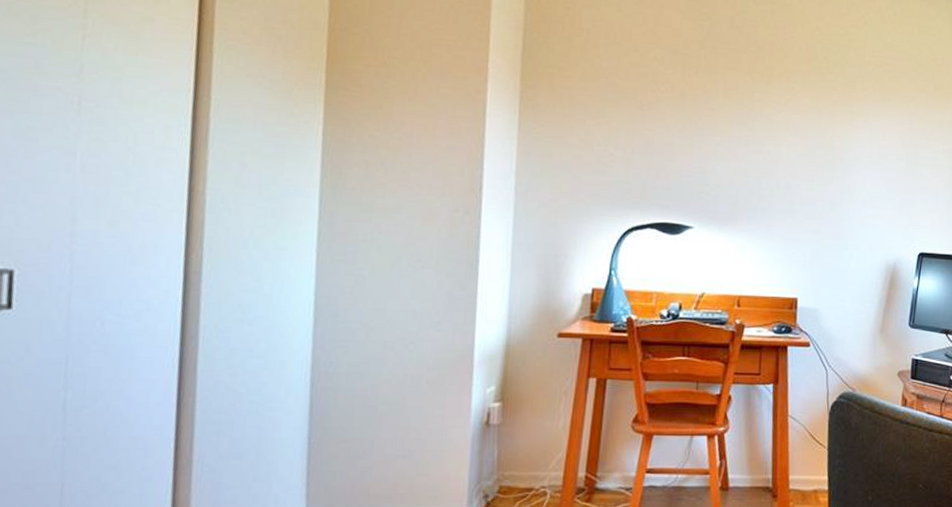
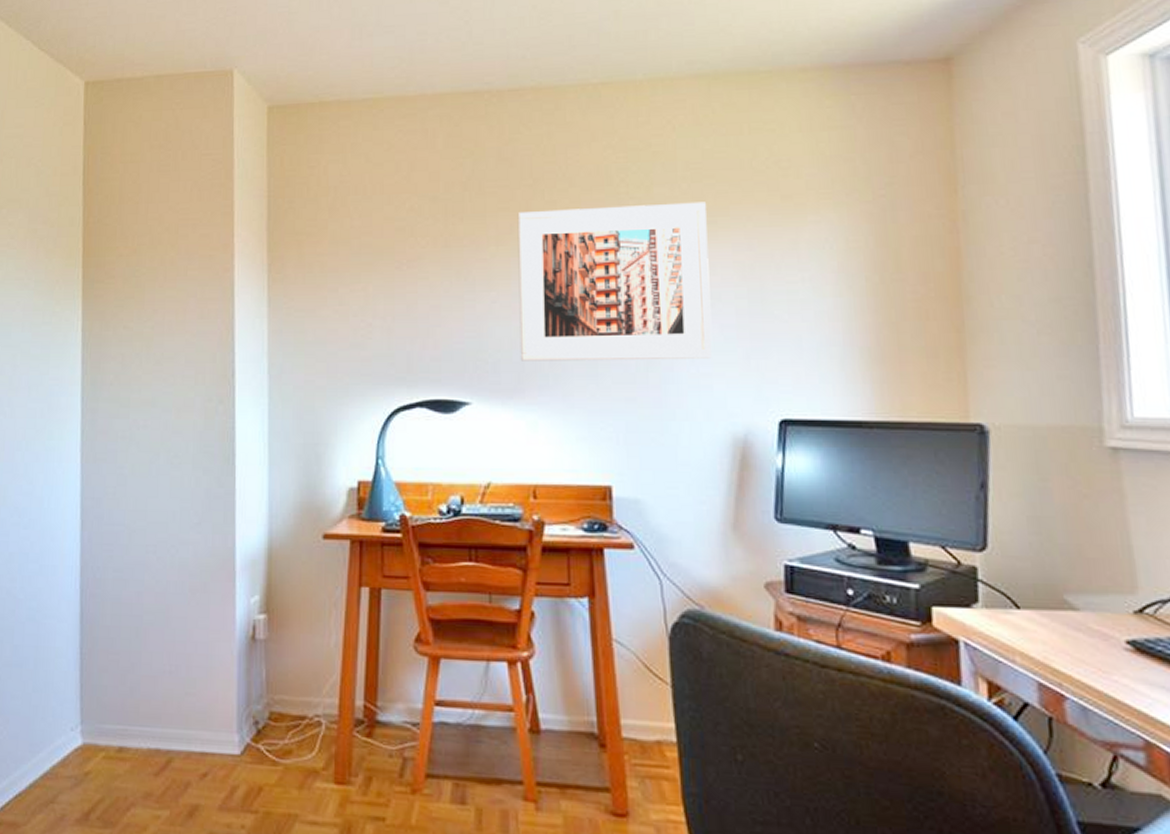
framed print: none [735,73,883,204] -> present [517,202,712,361]

